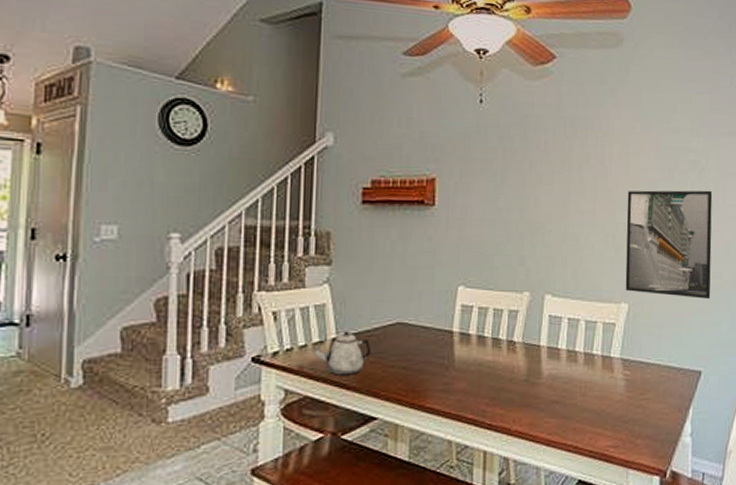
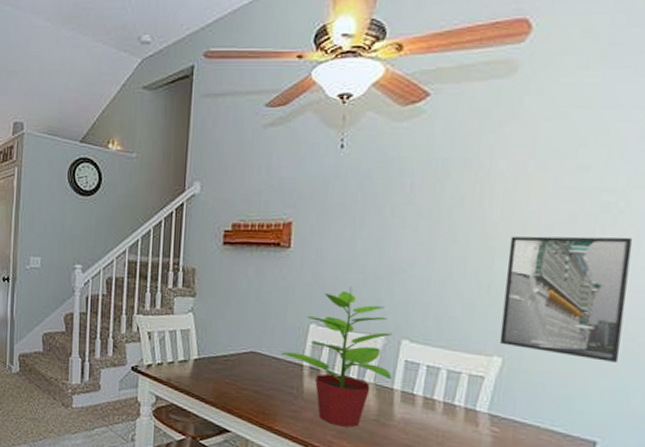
teapot: present [311,331,371,376] -> none [177,354,227,392]
potted plant: none [430,244,538,393] -> present [281,287,393,427]

